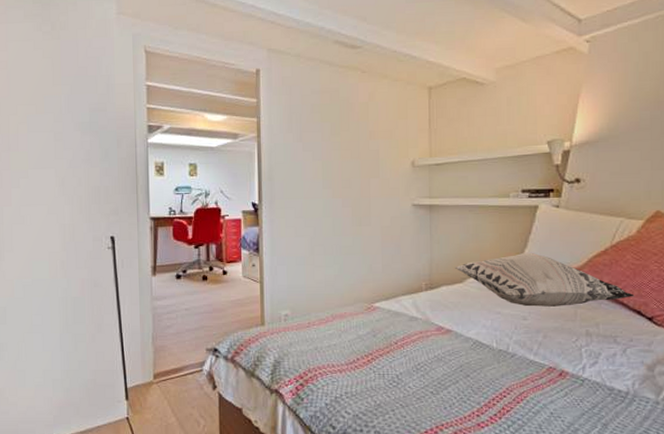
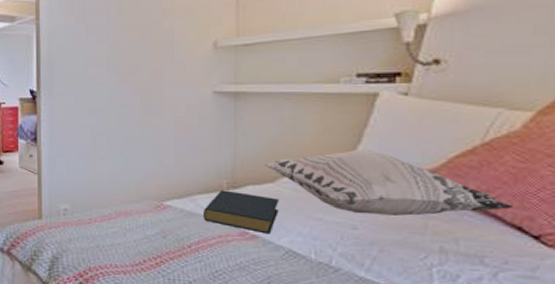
hardback book: none [407,291,467,328] -> present [204,190,279,234]

